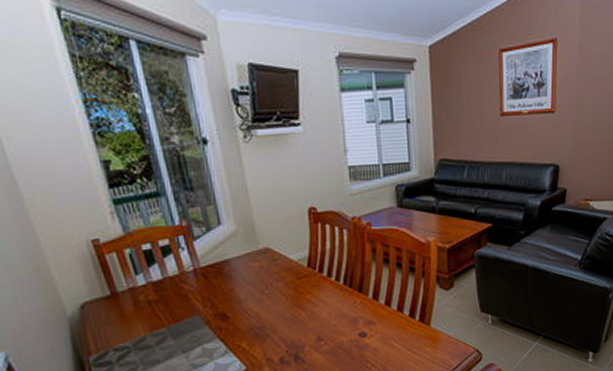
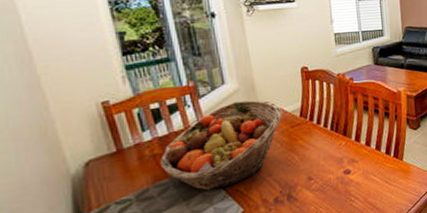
fruit basket: none [156,244,287,344] -> present [161,100,282,191]

